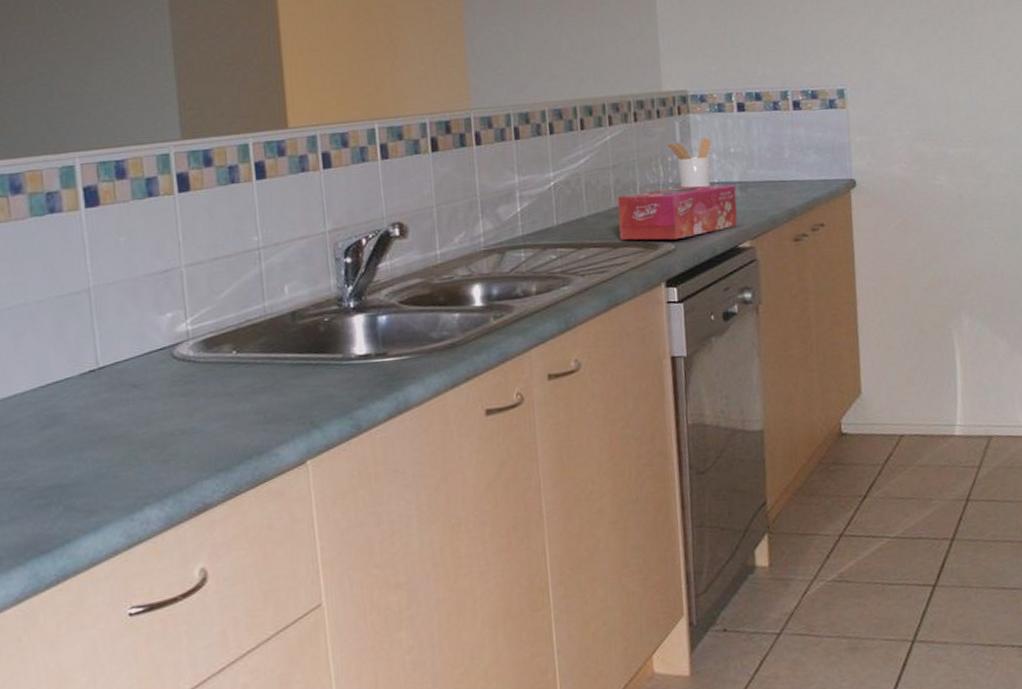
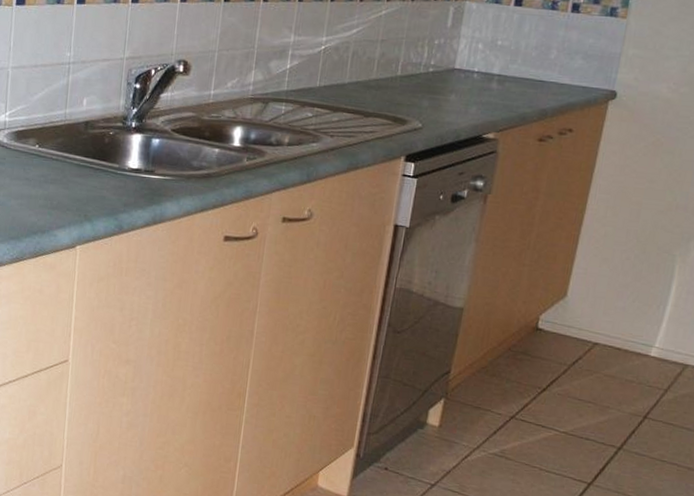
tissue box: present [617,185,738,240] -> none [373,69,494,119]
utensil holder: present [667,137,712,188] -> none [437,26,481,75]

